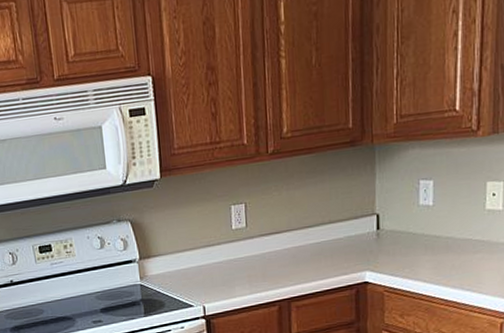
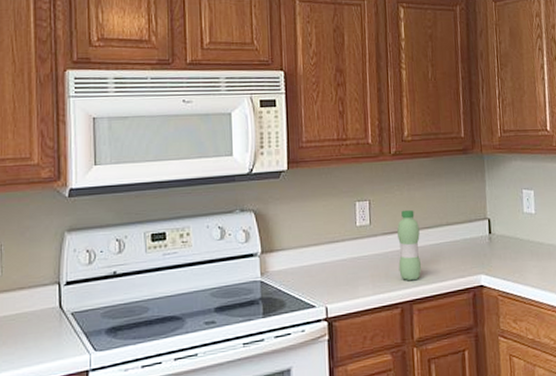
water bottle: none [275,209,300,280] -> present [397,209,421,281]

